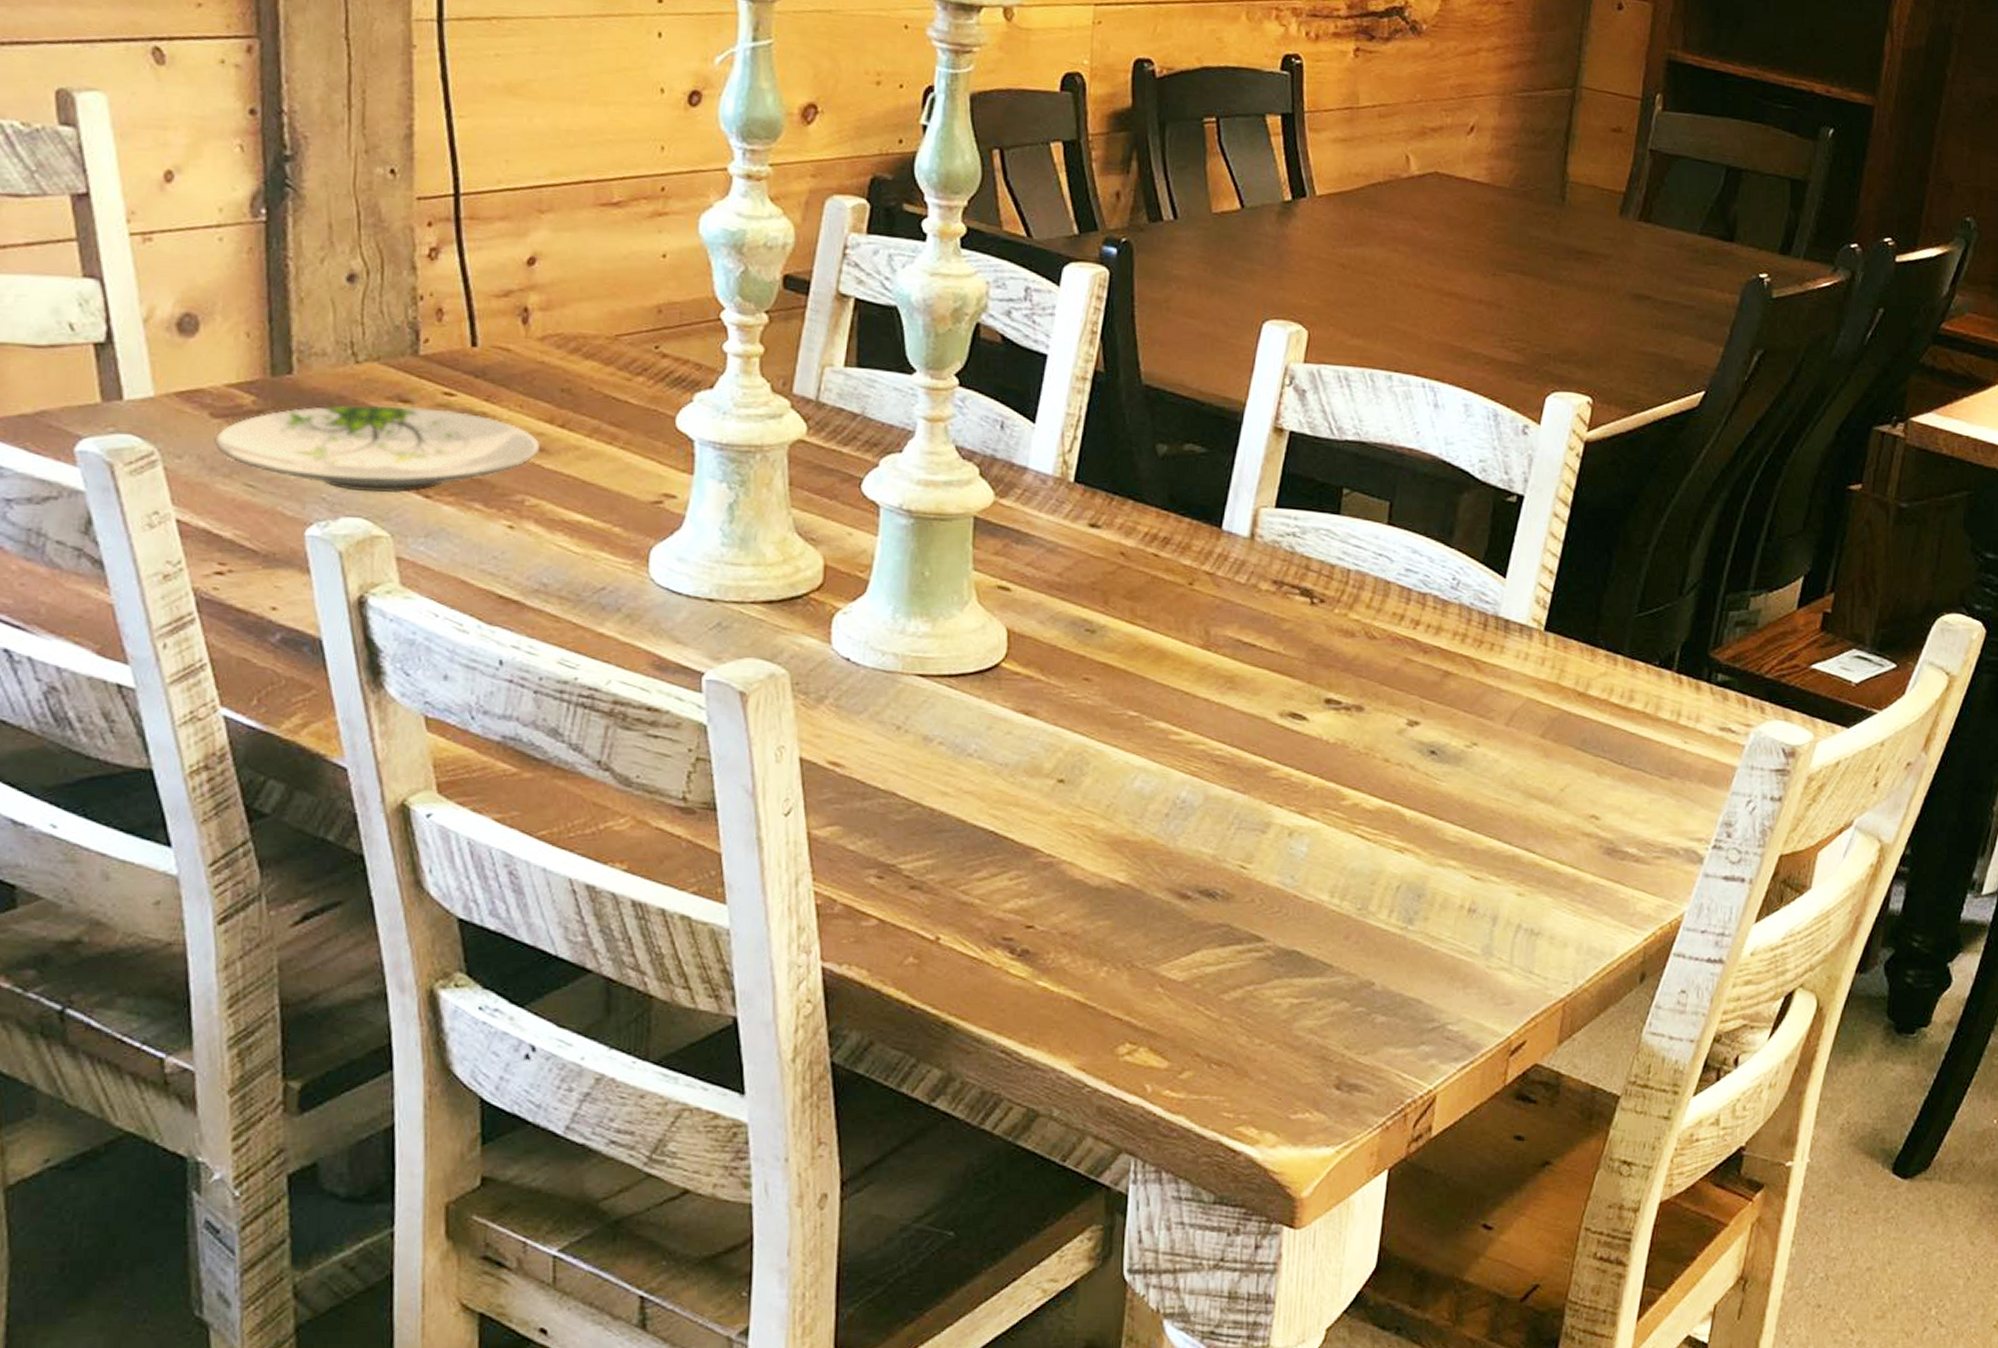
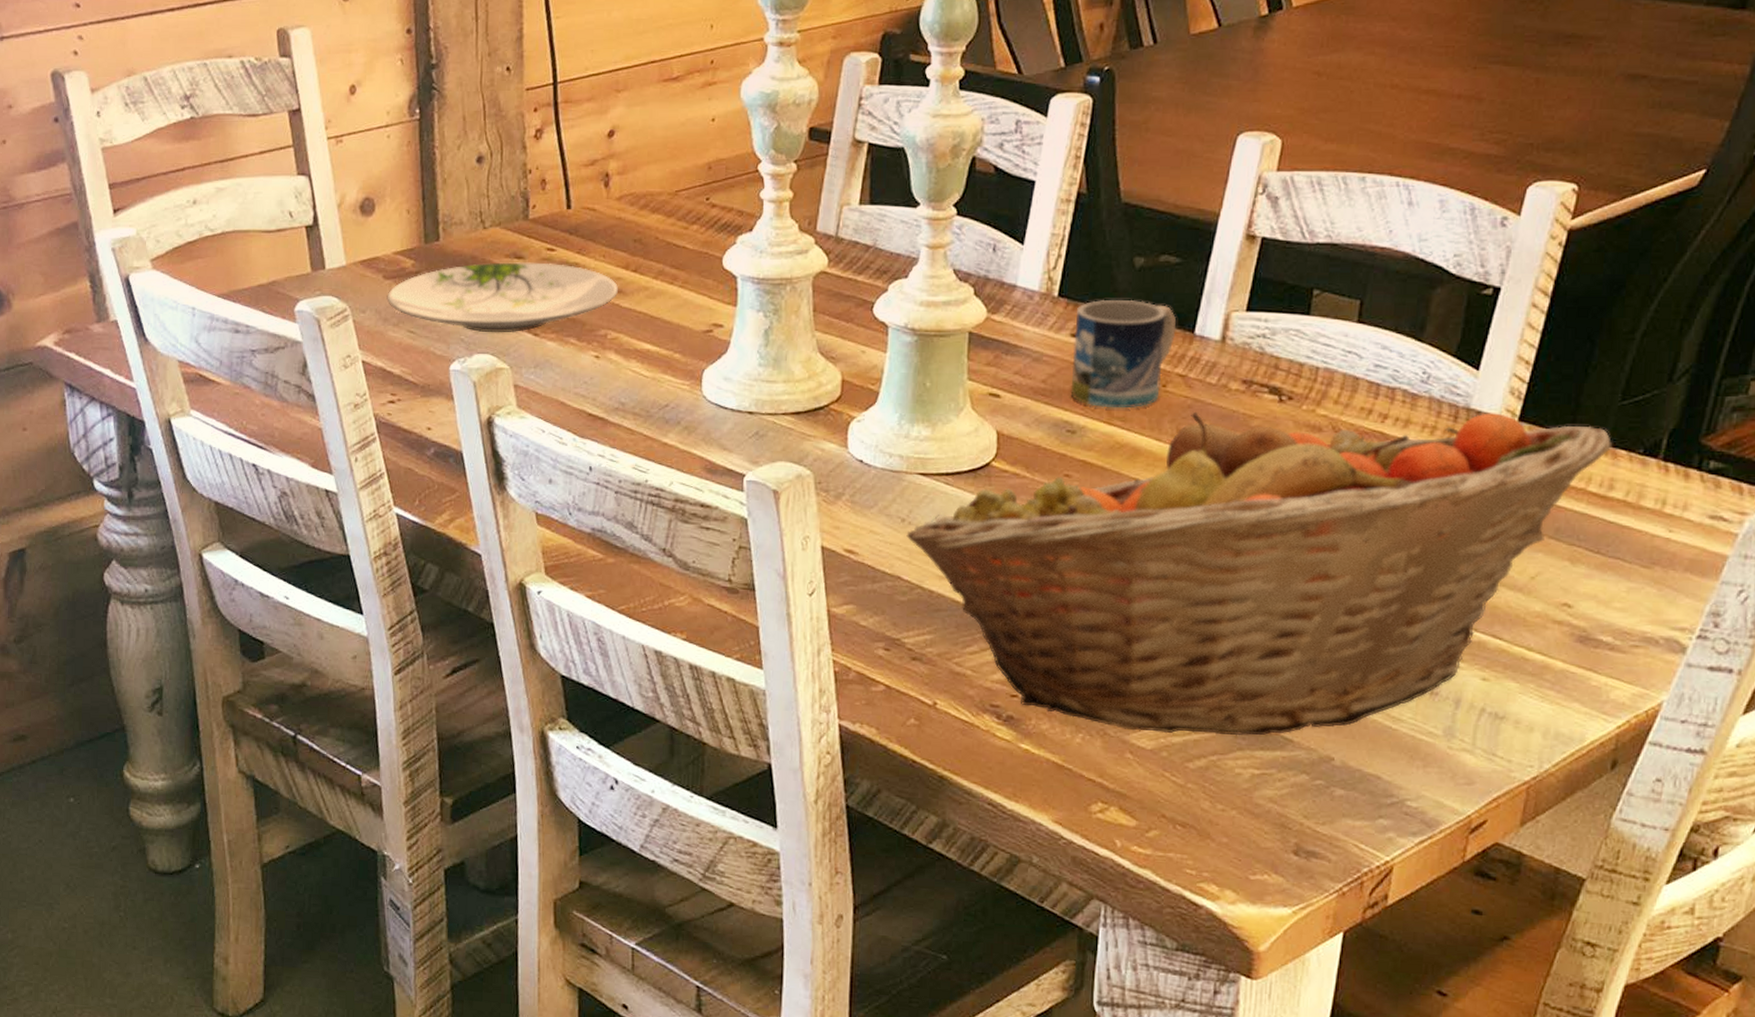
fruit basket: none [902,613,1631,963] -> present [906,412,1613,736]
mug: none [1089,488,1202,607] -> present [1070,300,1176,409]

